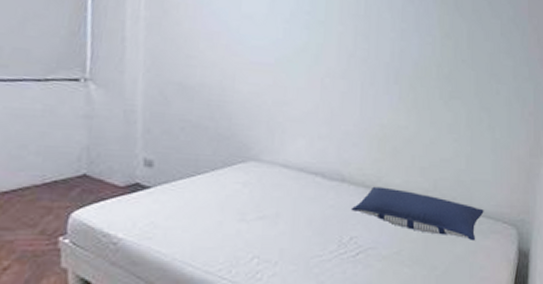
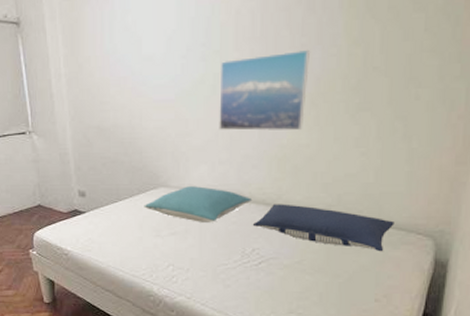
pillow: none [228,162,352,205] -> present [144,186,253,222]
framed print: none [320,31,409,112] -> present [219,50,310,131]

